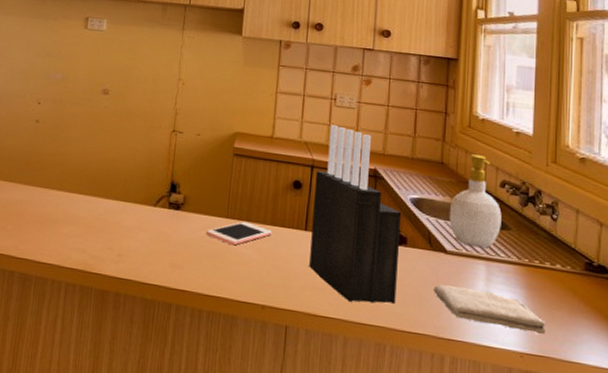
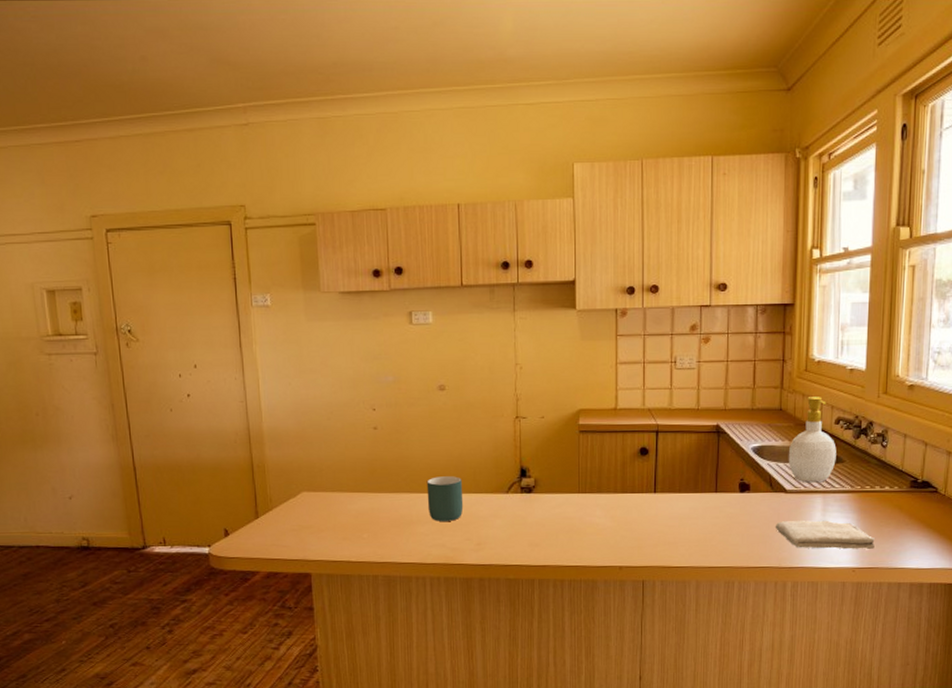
mug: none [75,178,112,227] -> present [426,476,464,521]
cell phone: present [207,221,273,246] -> none [561,493,624,518]
knife block: present [309,125,402,305] -> none [661,388,744,550]

